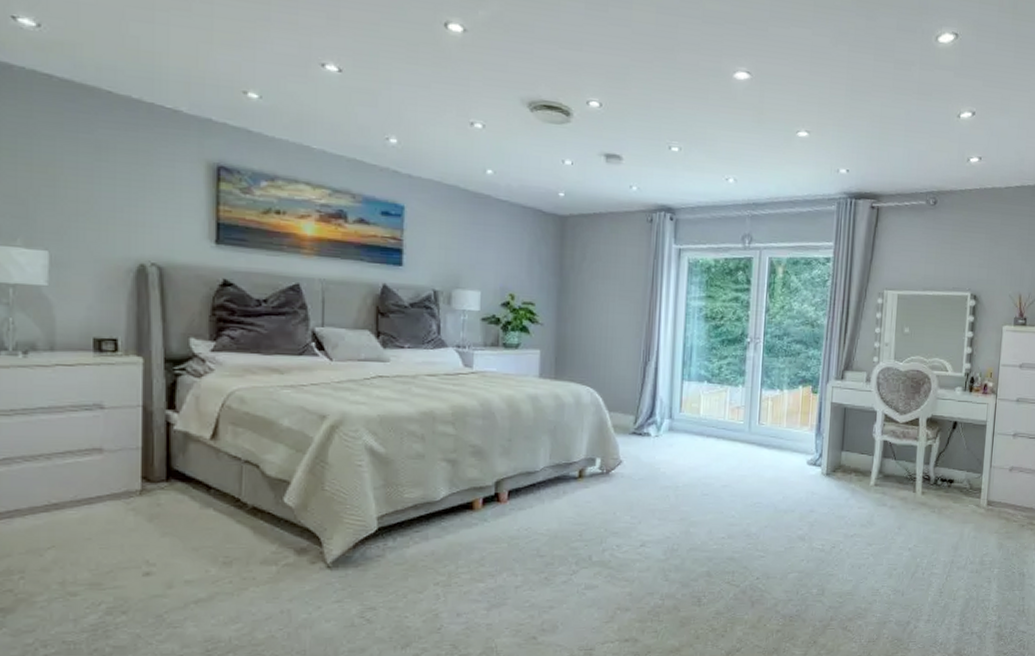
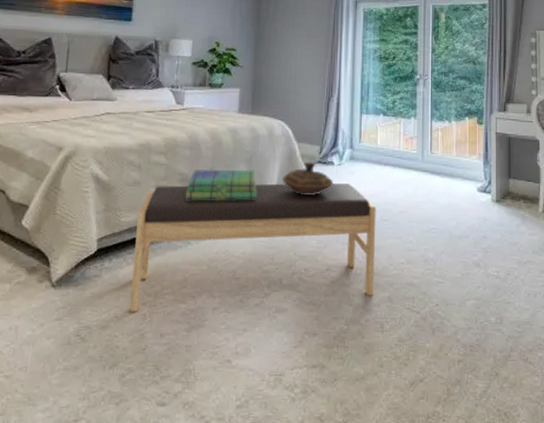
bench: none [420,456,697,593] -> present [130,183,377,313]
stack of books: none [479,440,563,476] -> present [185,169,257,202]
decorative bowl: none [592,433,650,468] -> present [283,162,334,195]

